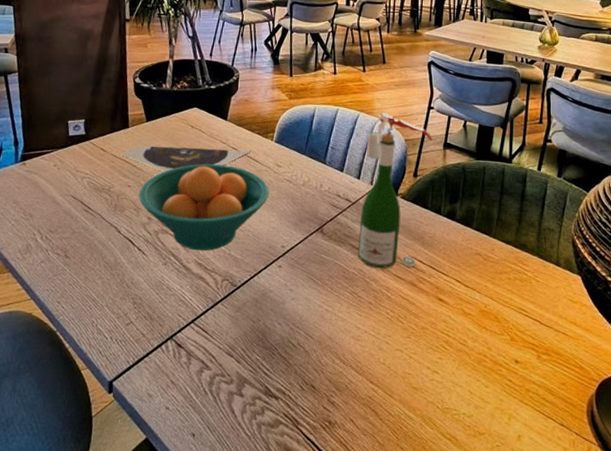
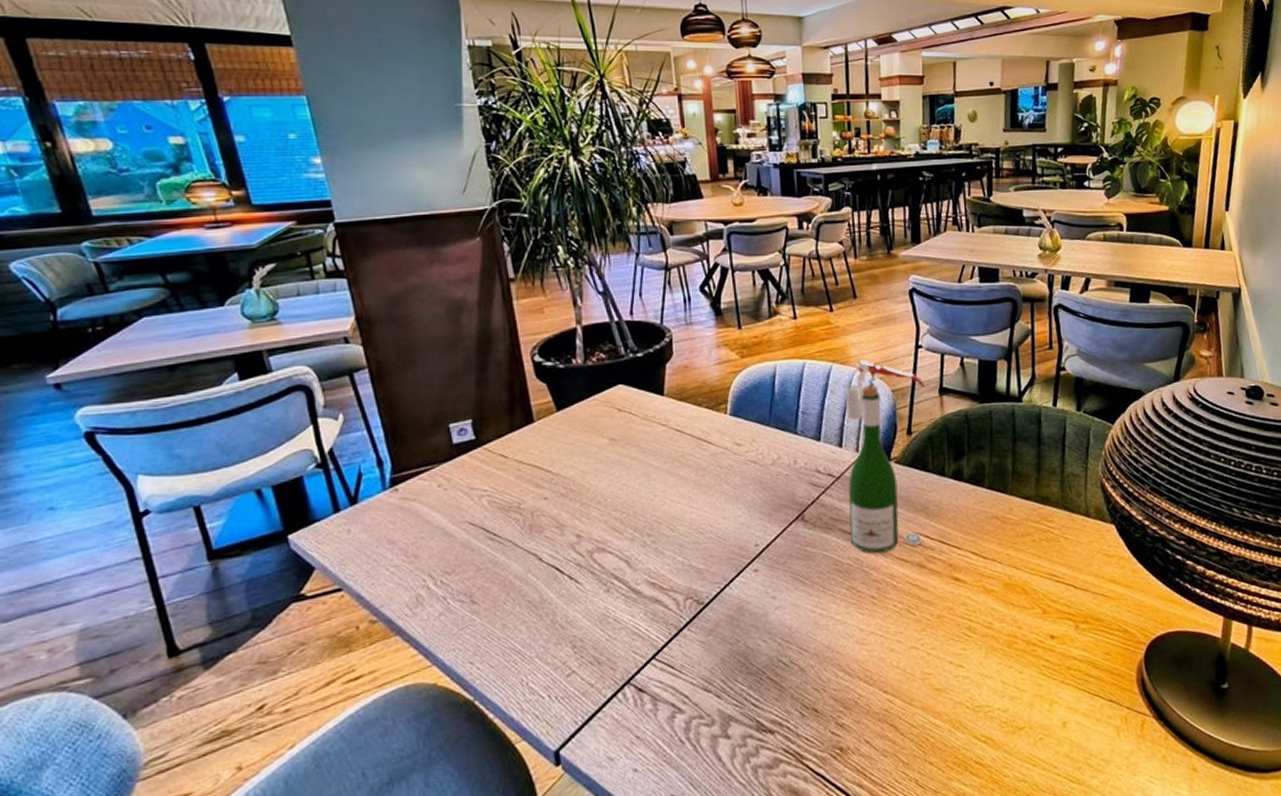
plate: present [120,146,252,172] -> none [528,431,701,473]
fruit bowl: present [139,164,269,251] -> none [560,453,731,568]

